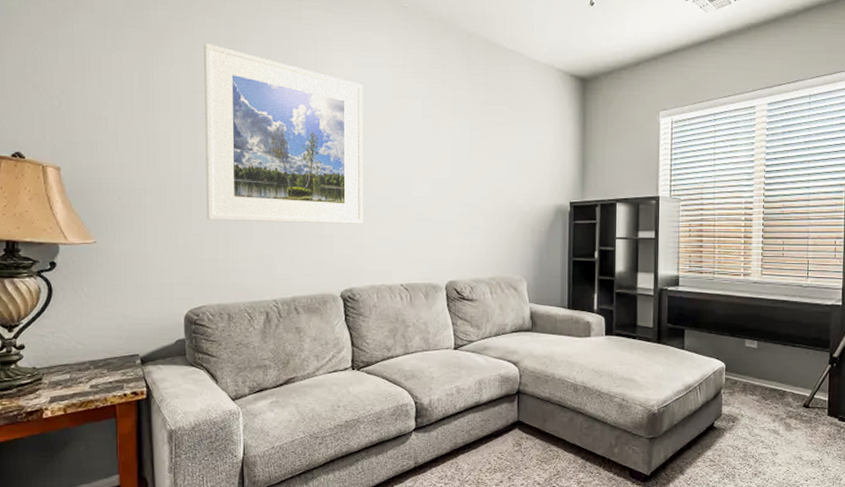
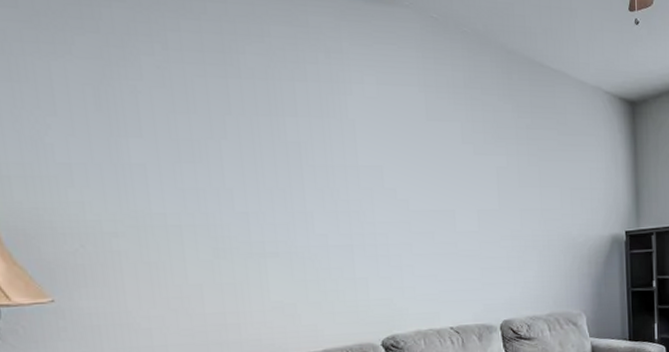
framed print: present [204,42,363,224] -> none [182,51,402,267]

